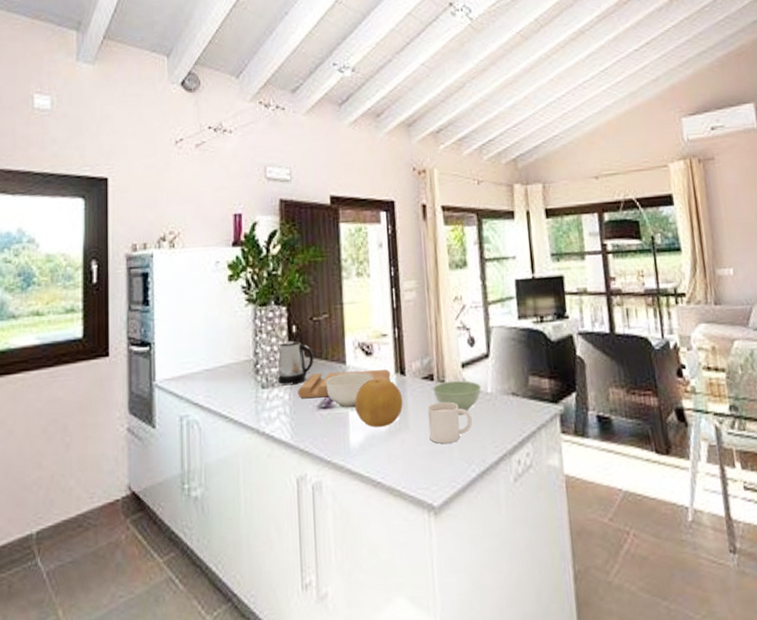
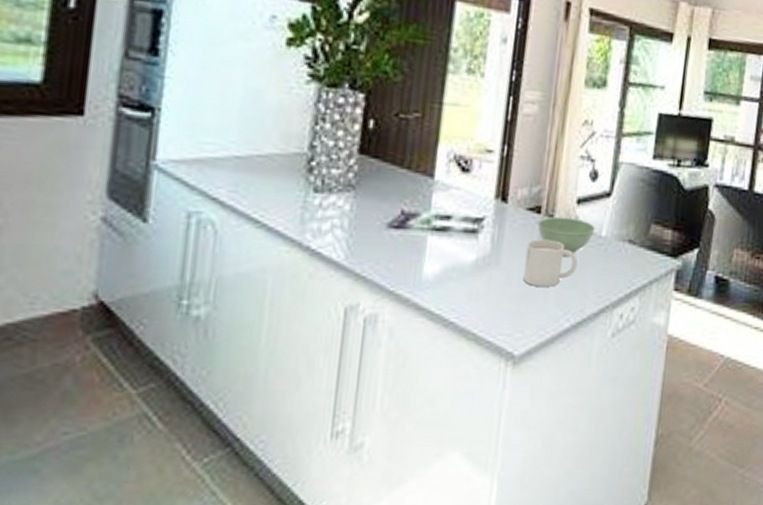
kettle: present [277,340,314,385] -> none [337,137,393,193]
cutting board: present [298,369,391,399] -> none [363,184,489,215]
bowl: present [325,372,373,407] -> none [402,188,466,231]
fruit: present [355,378,403,428] -> none [436,201,499,259]

